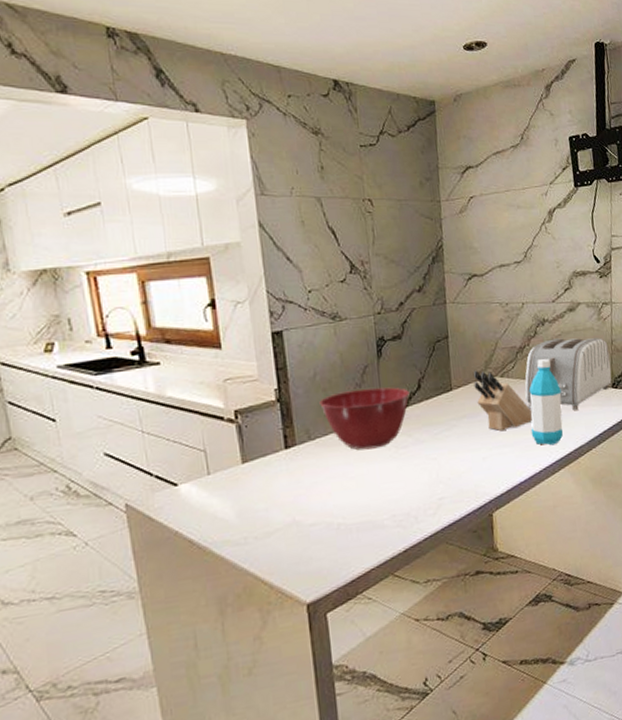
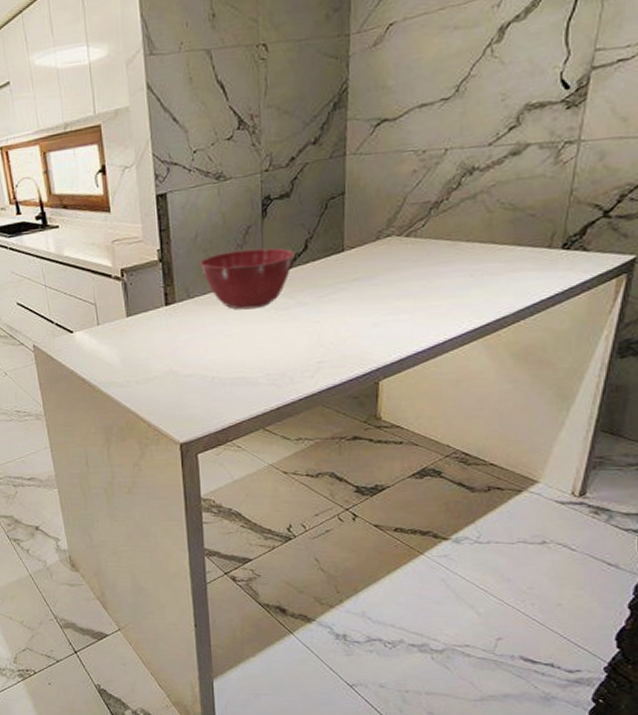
knife block: present [473,370,533,431] -> none [371,229,443,296]
toaster: present [524,338,612,410] -> none [435,187,565,275]
water bottle: present [529,359,563,446] -> none [438,215,486,315]

